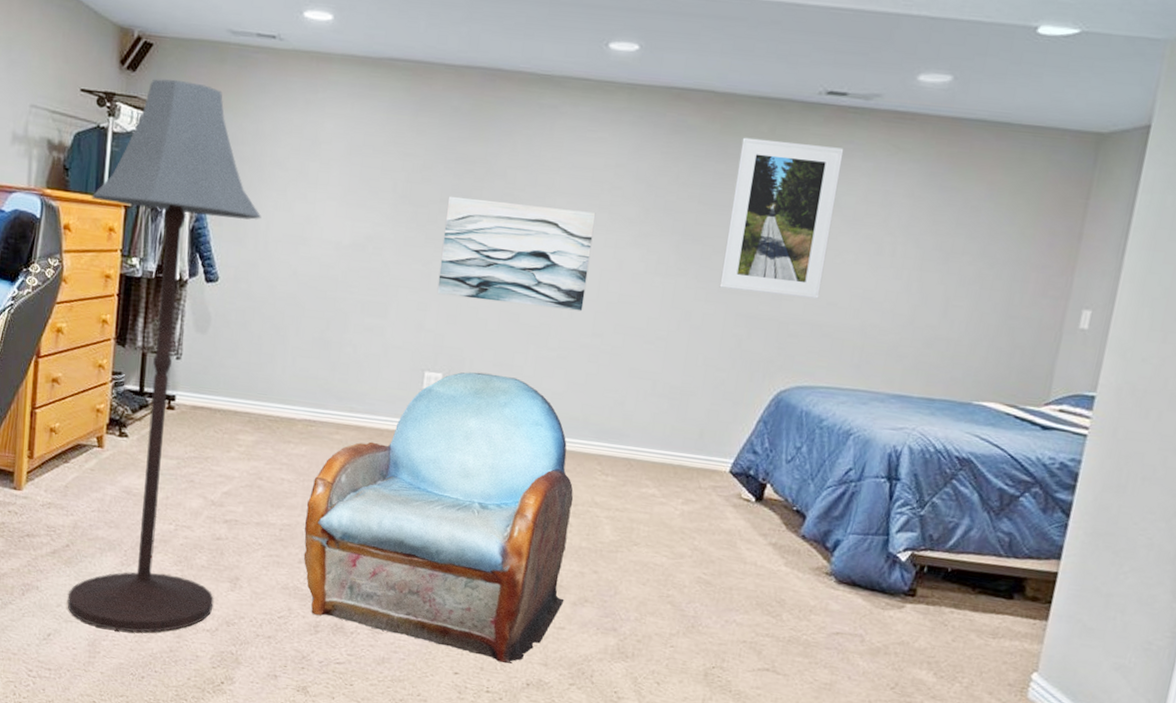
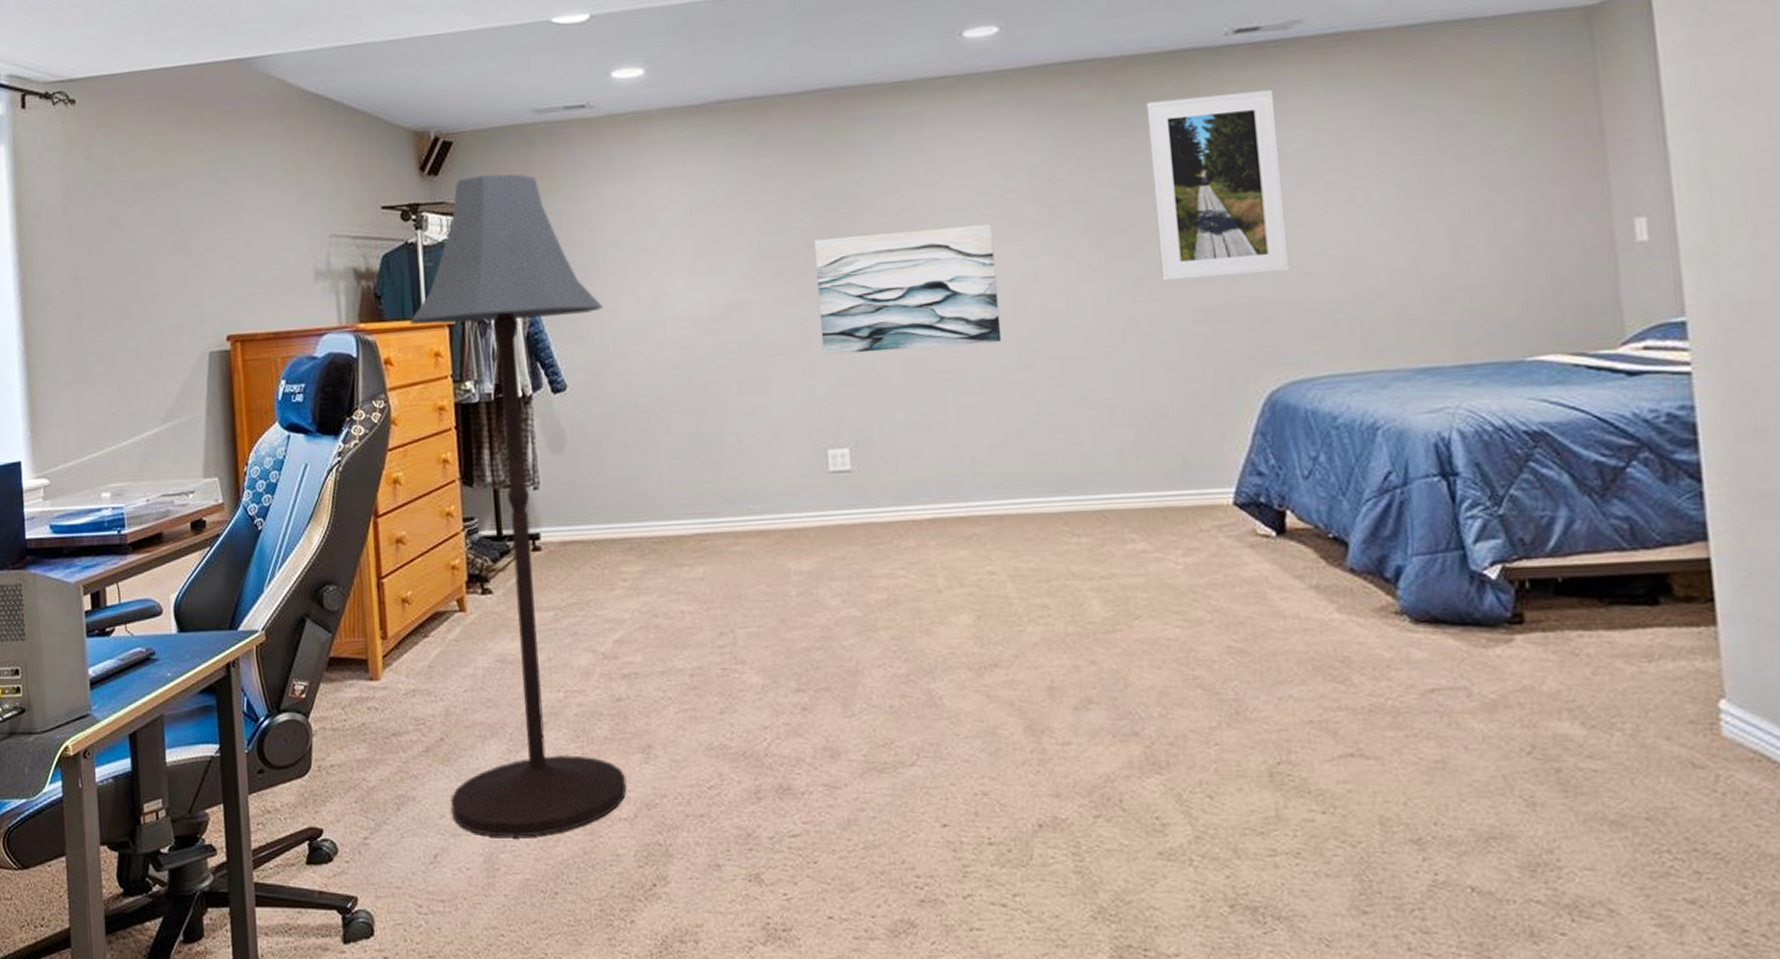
armchair: present [303,372,574,664] -> none [717,437,1062,802]

